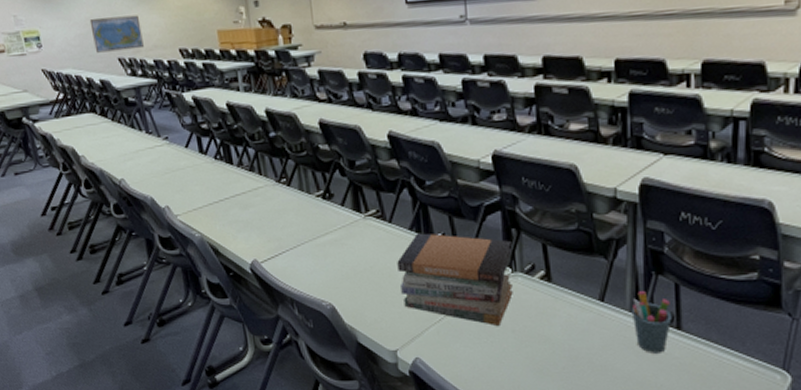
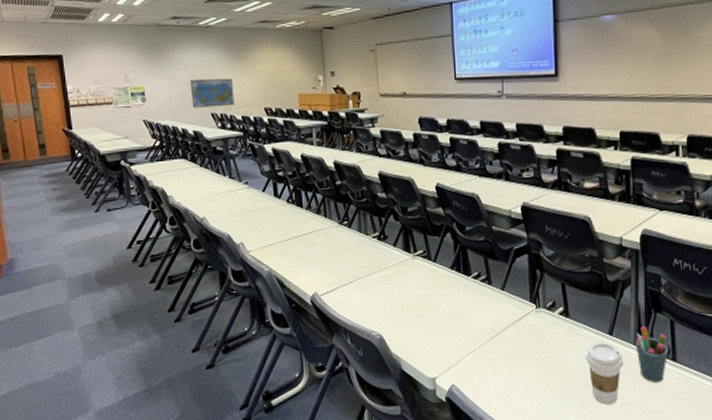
book stack: present [397,233,513,326] -> none [439,272,537,356]
coffee cup: none [571,309,618,378] -> present [585,342,624,404]

